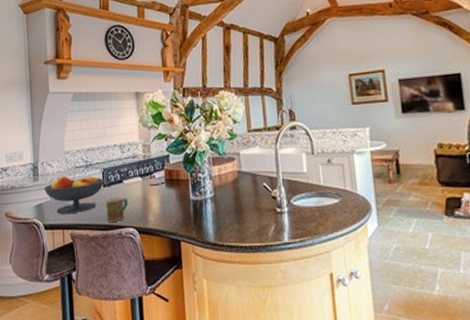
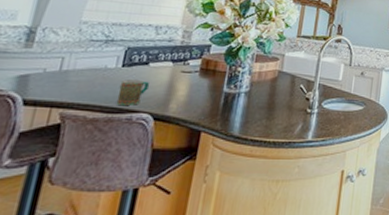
fruit bowl: present [43,175,105,215] -> none [36,47,127,91]

